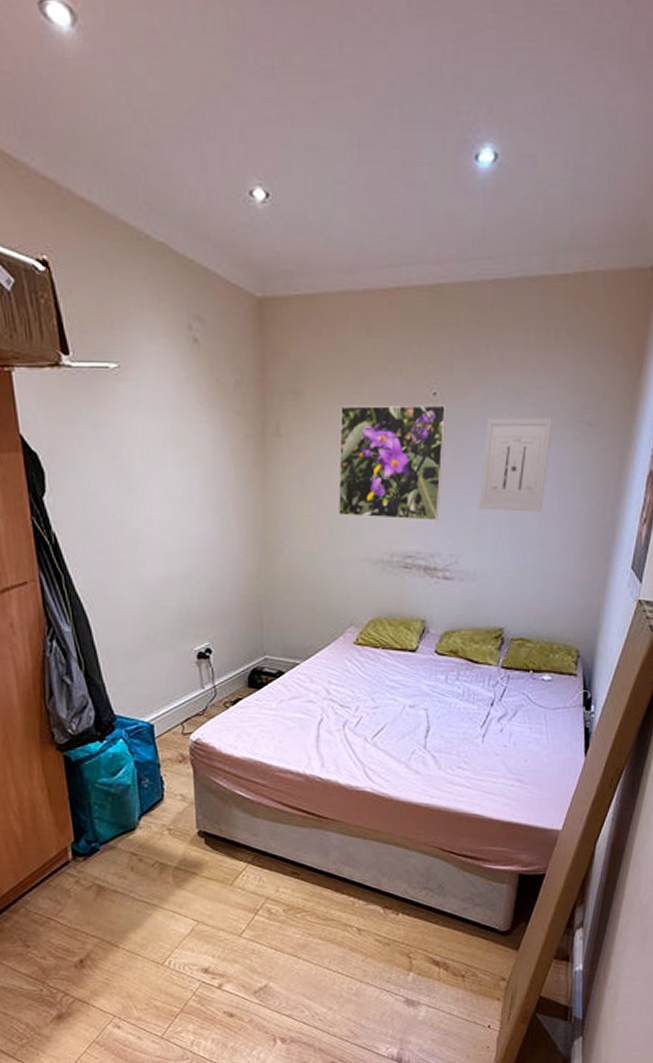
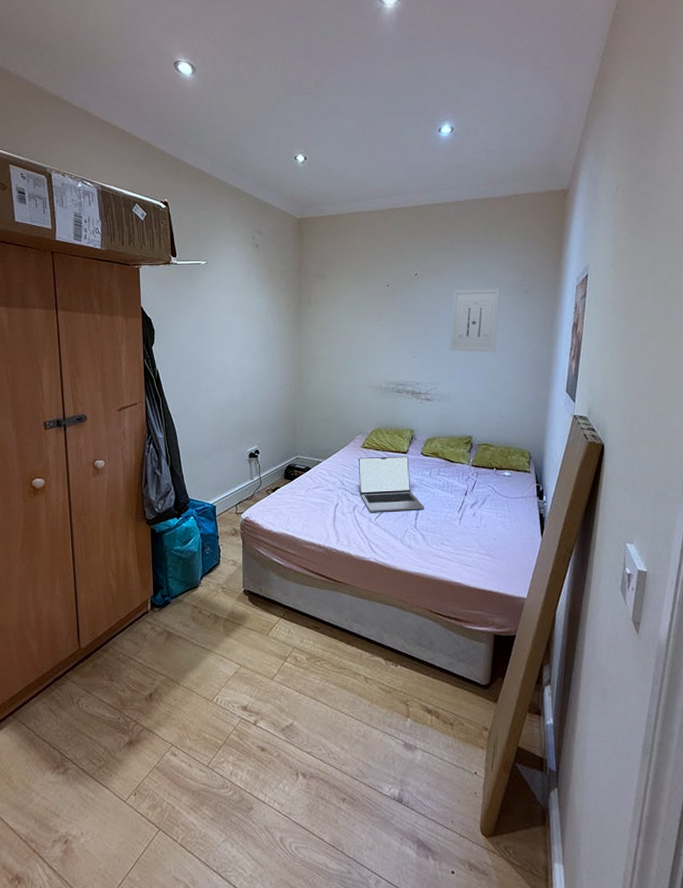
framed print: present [337,404,447,520] -> none [349,281,425,359]
laptop: none [350,655,437,729] -> present [359,456,424,512]

